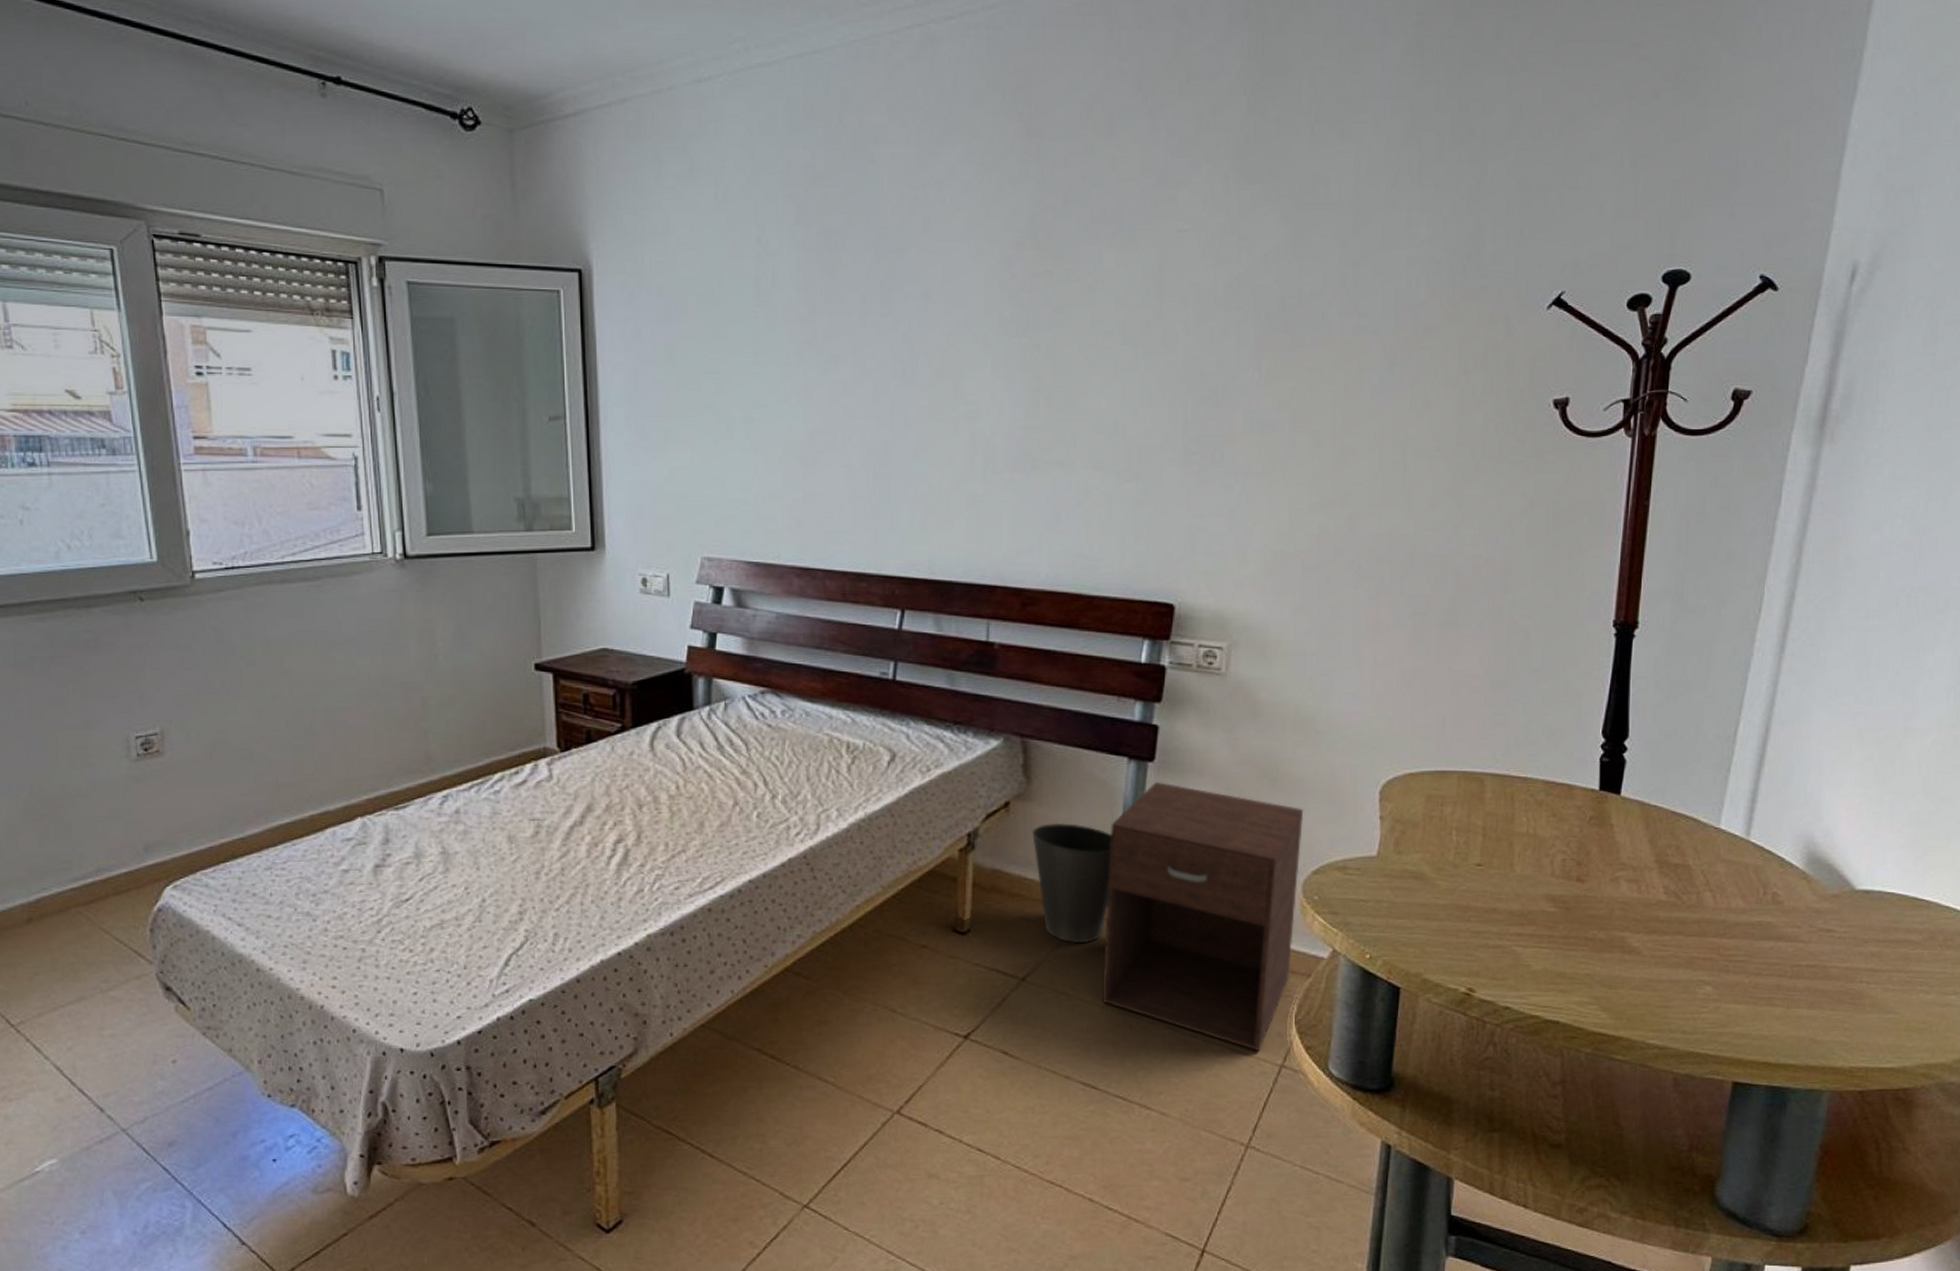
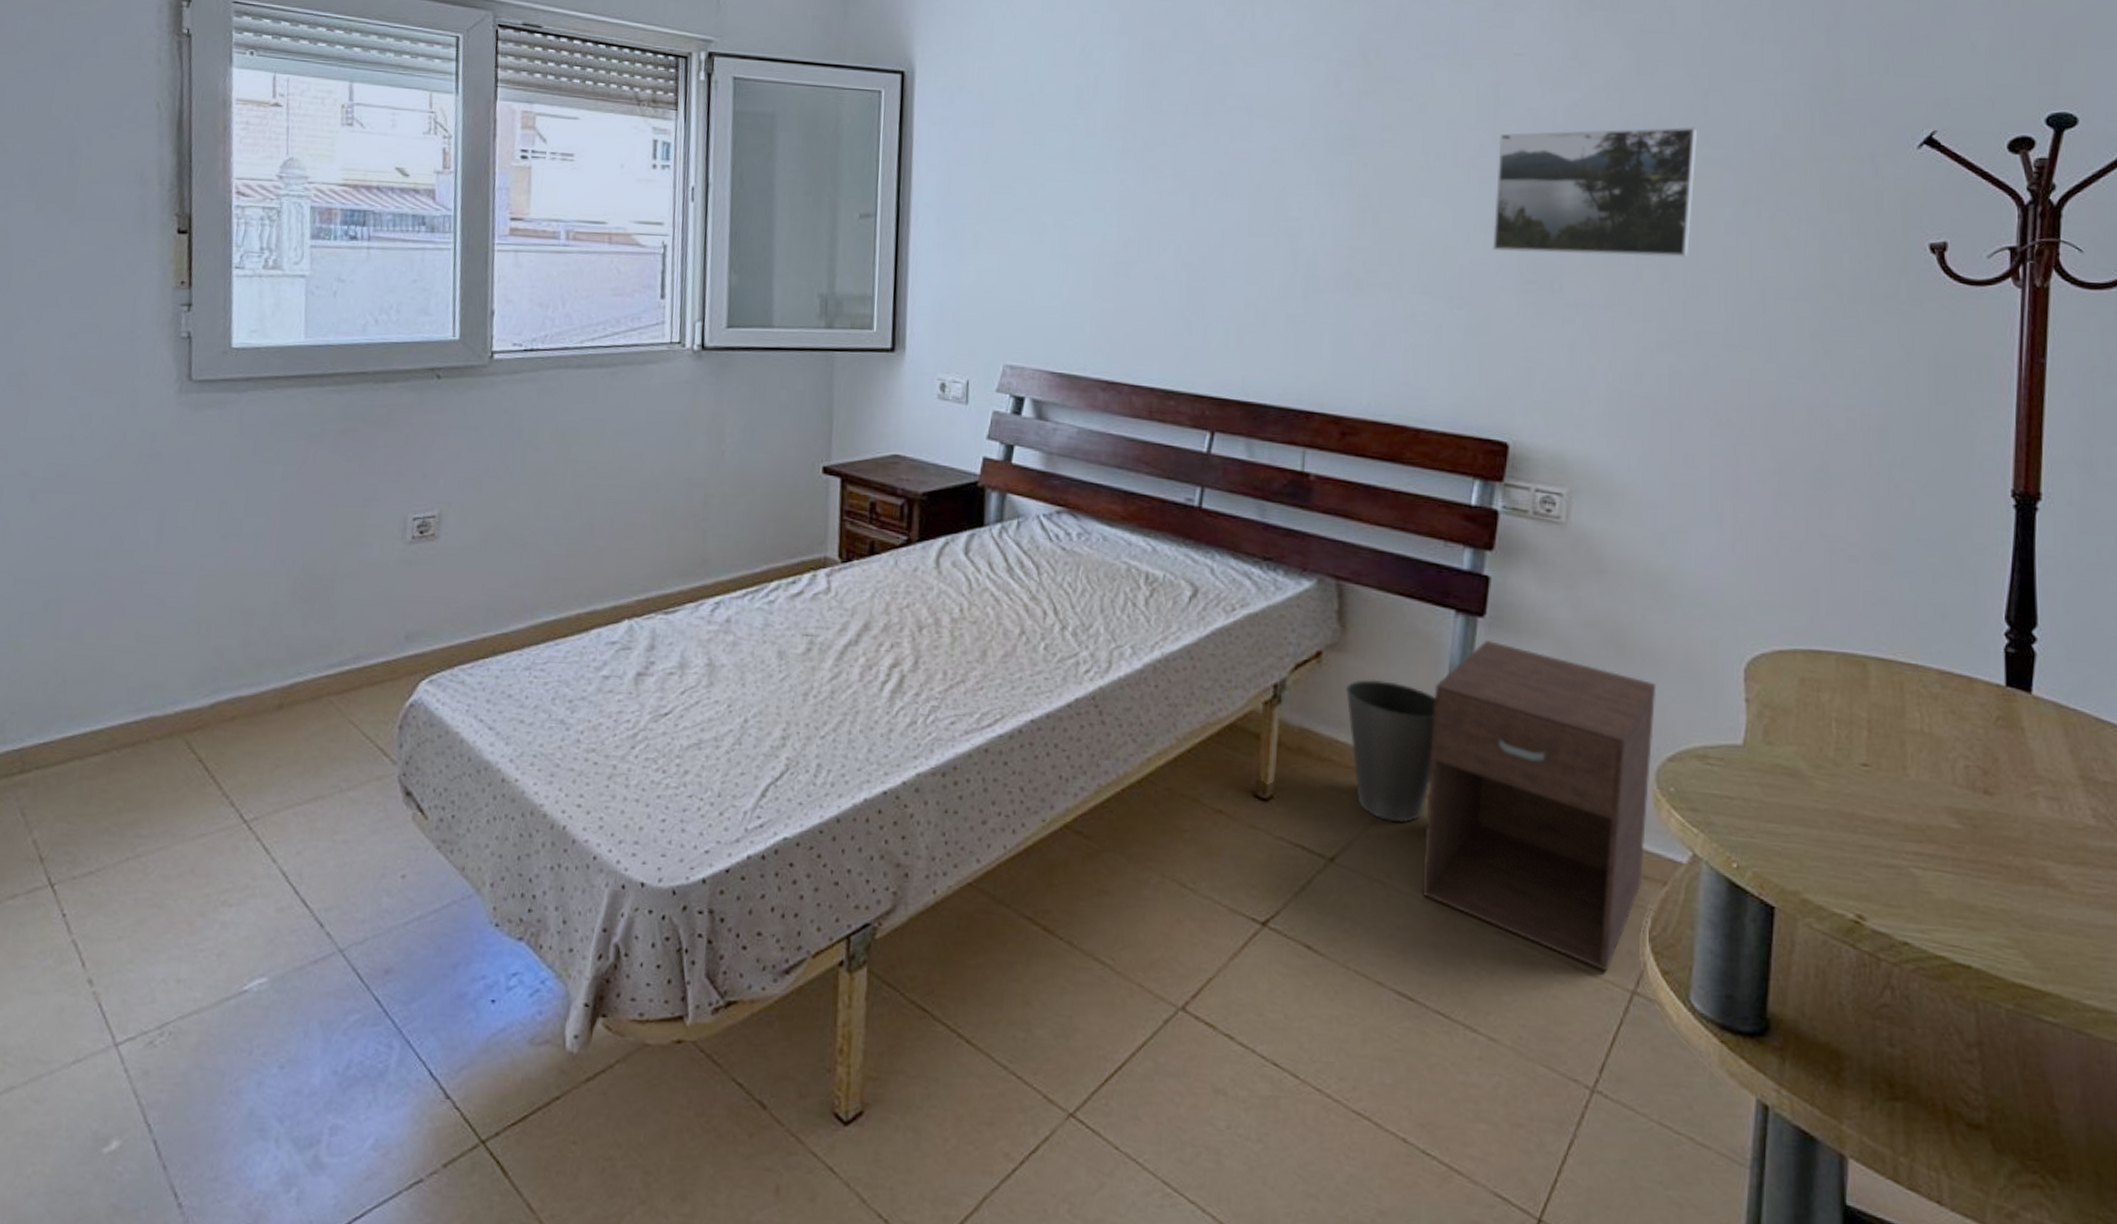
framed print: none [1158,296,1349,425] -> present [1492,127,1698,258]

